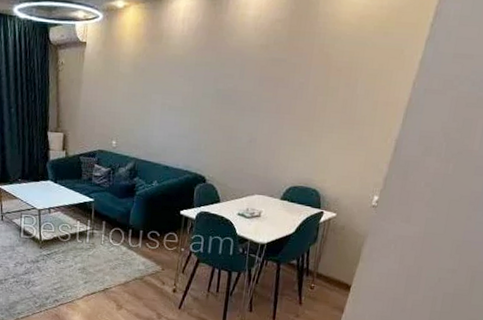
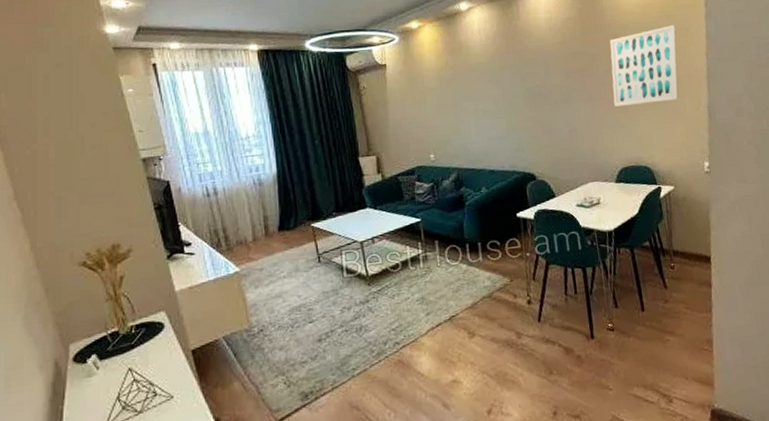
wall art: none [300,44,390,127] -> present [610,25,678,107]

